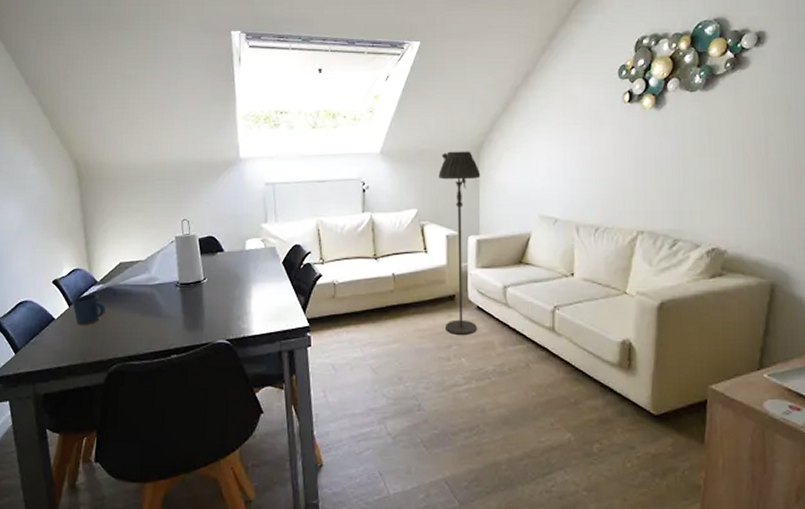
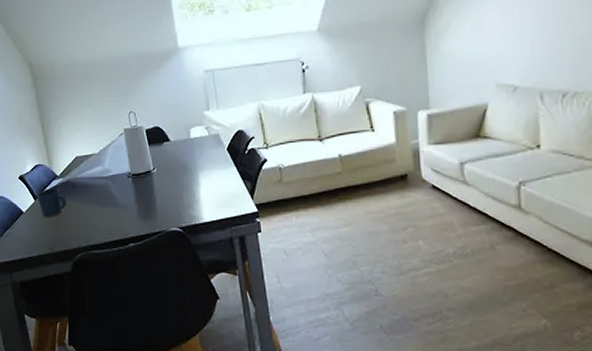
floor lamp: present [438,151,481,335] -> none [381,20,434,216]

